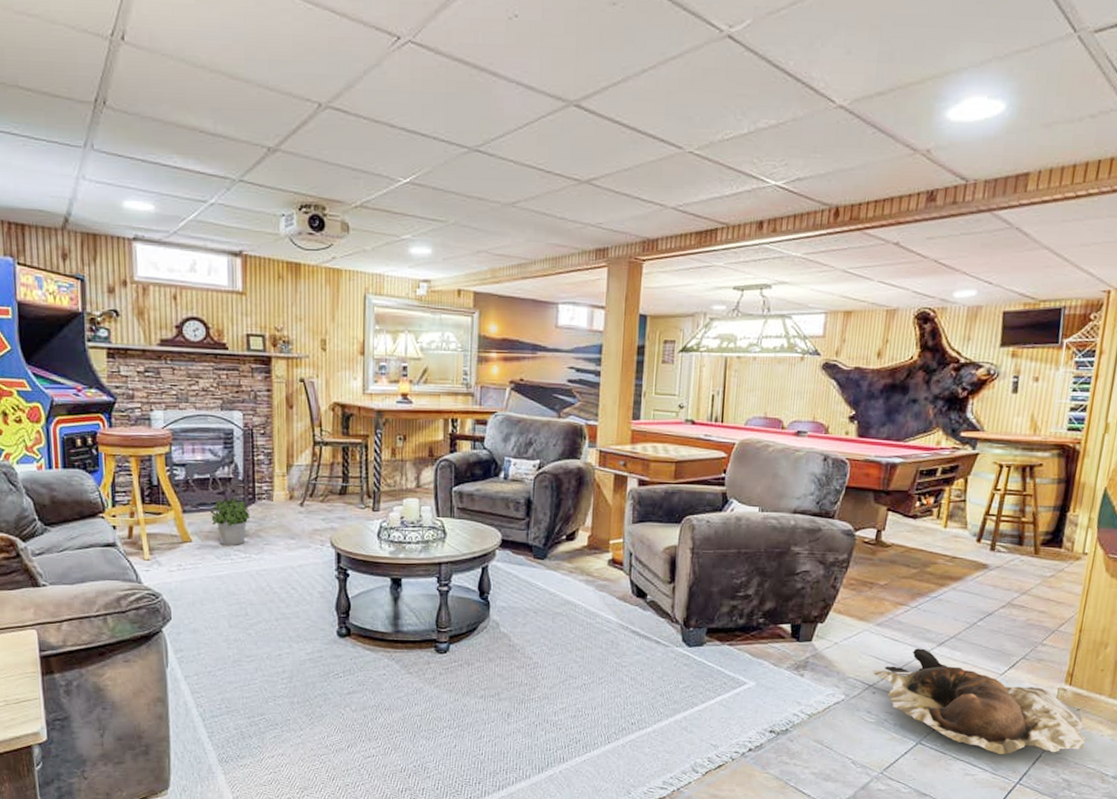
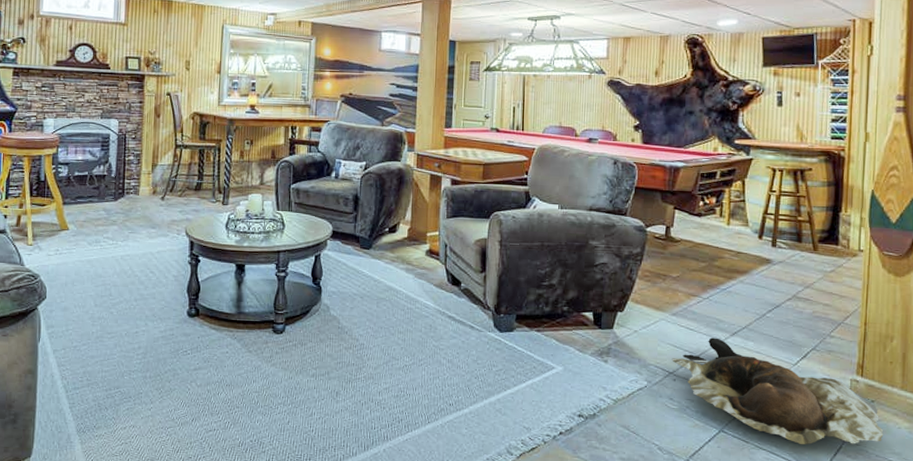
potted plant: present [211,497,251,546] -> none [86,192,119,234]

